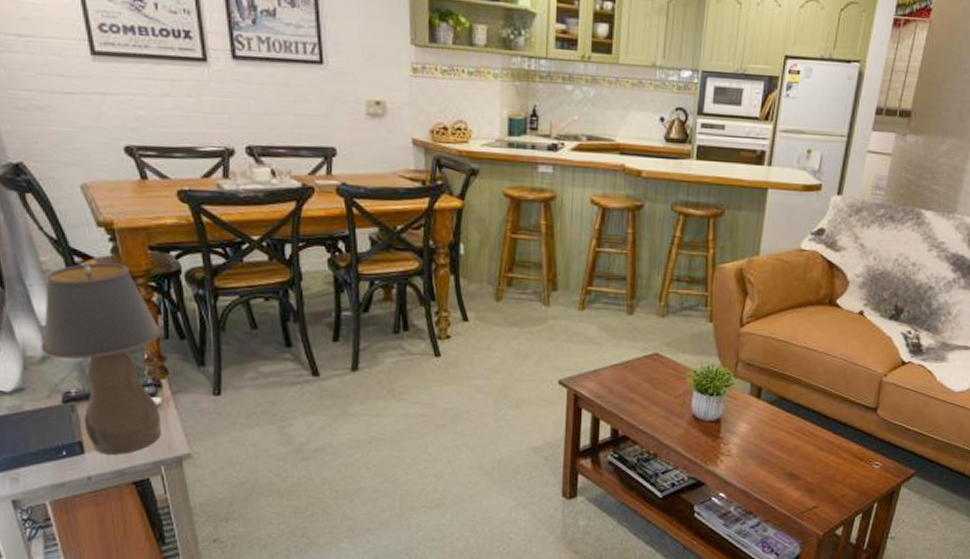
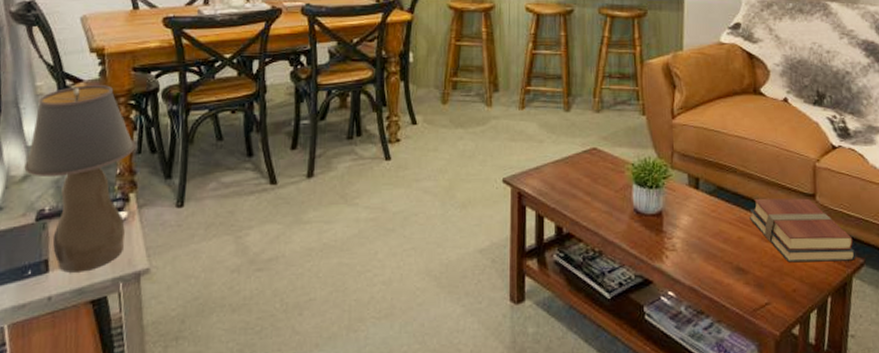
books: none [808,409,909,471] -> present [749,198,856,263]

